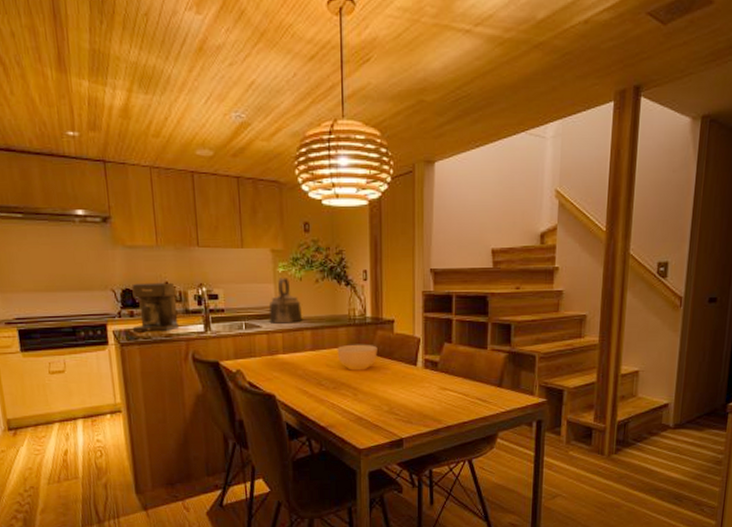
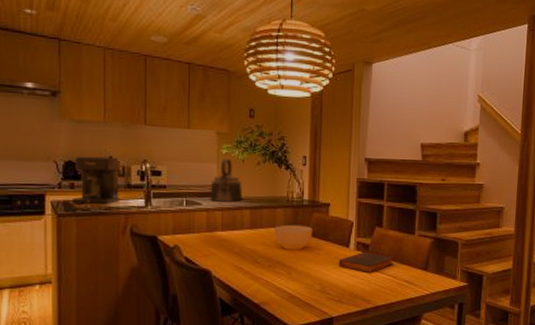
book: none [406,369,466,392] -> present [338,251,394,274]

